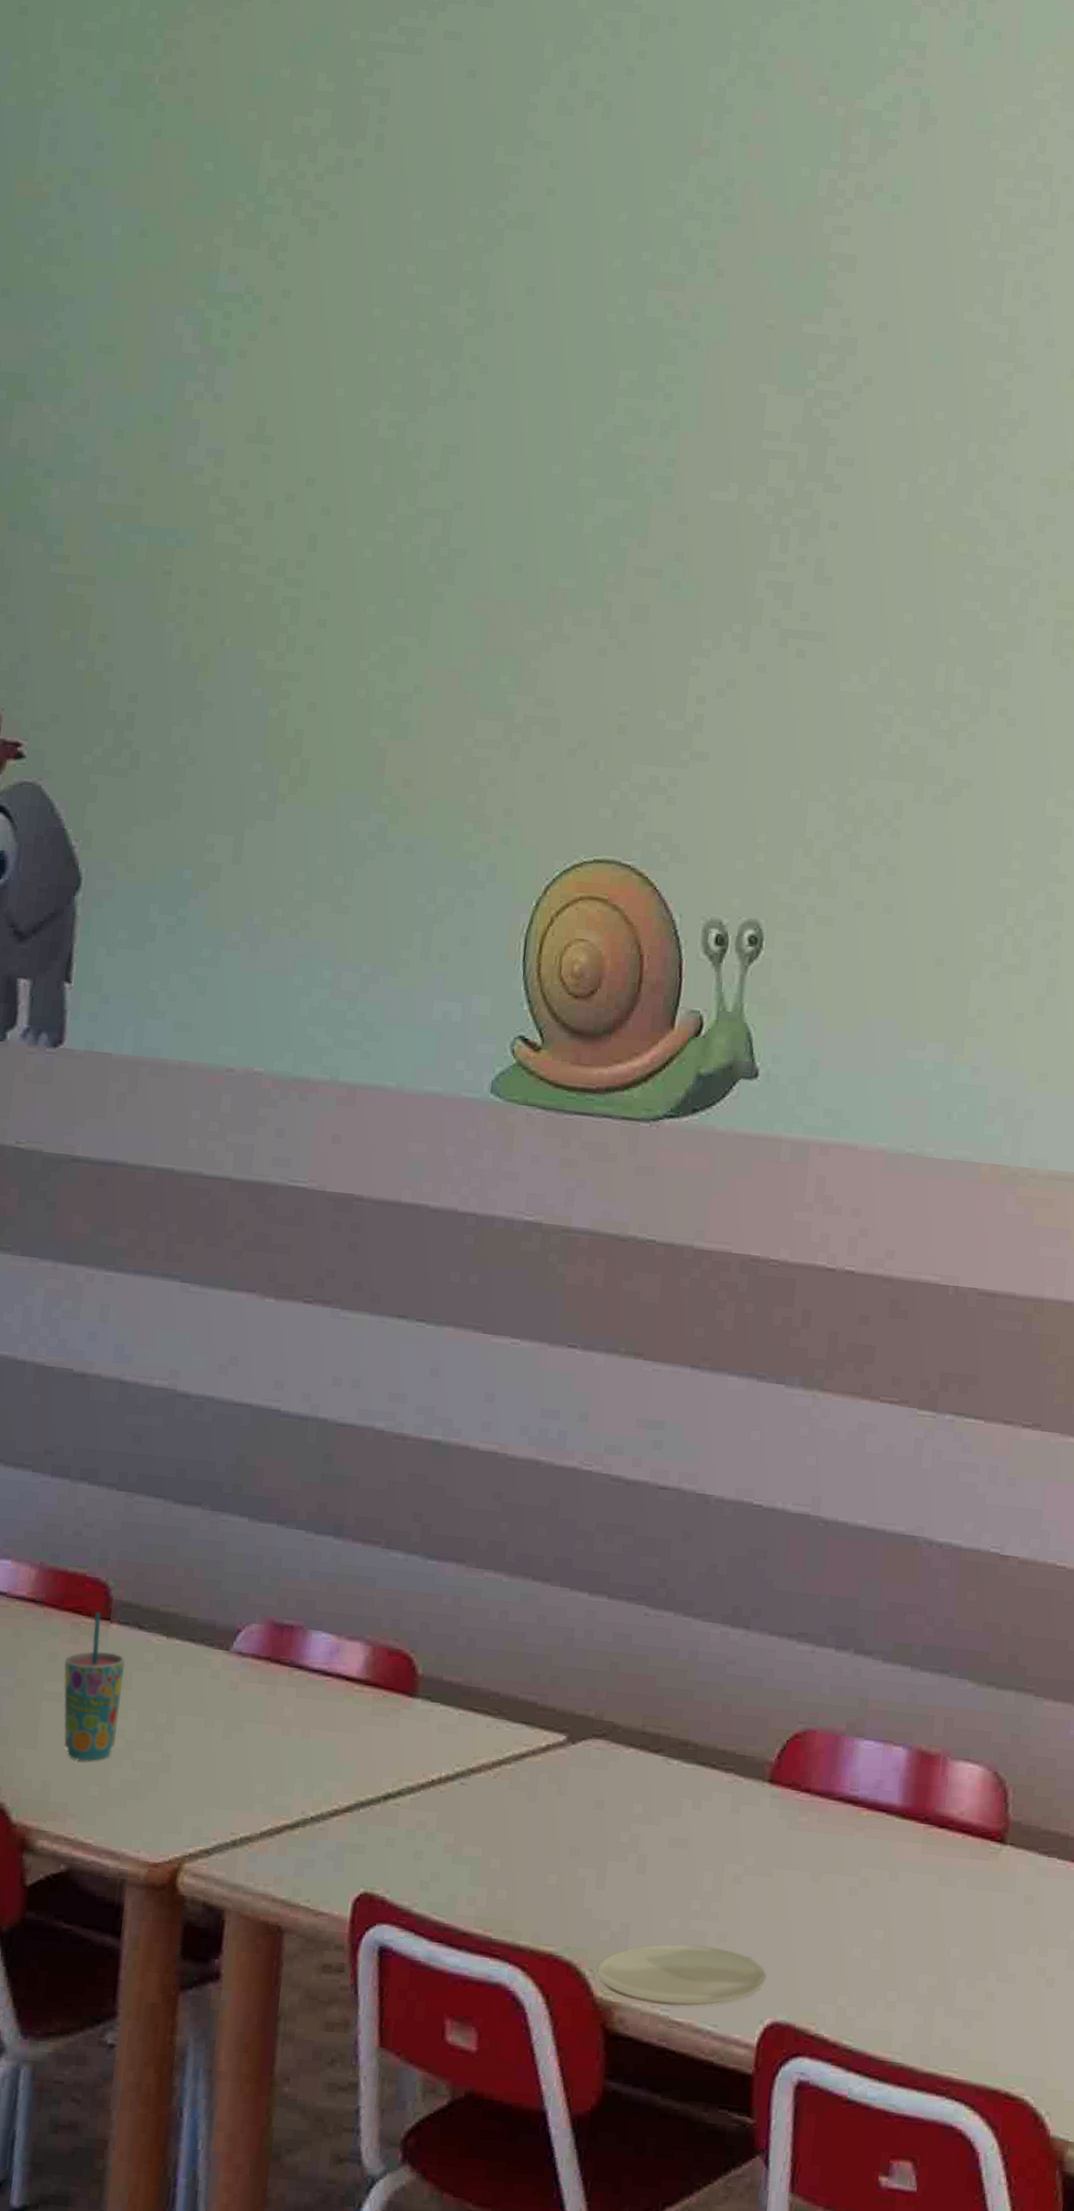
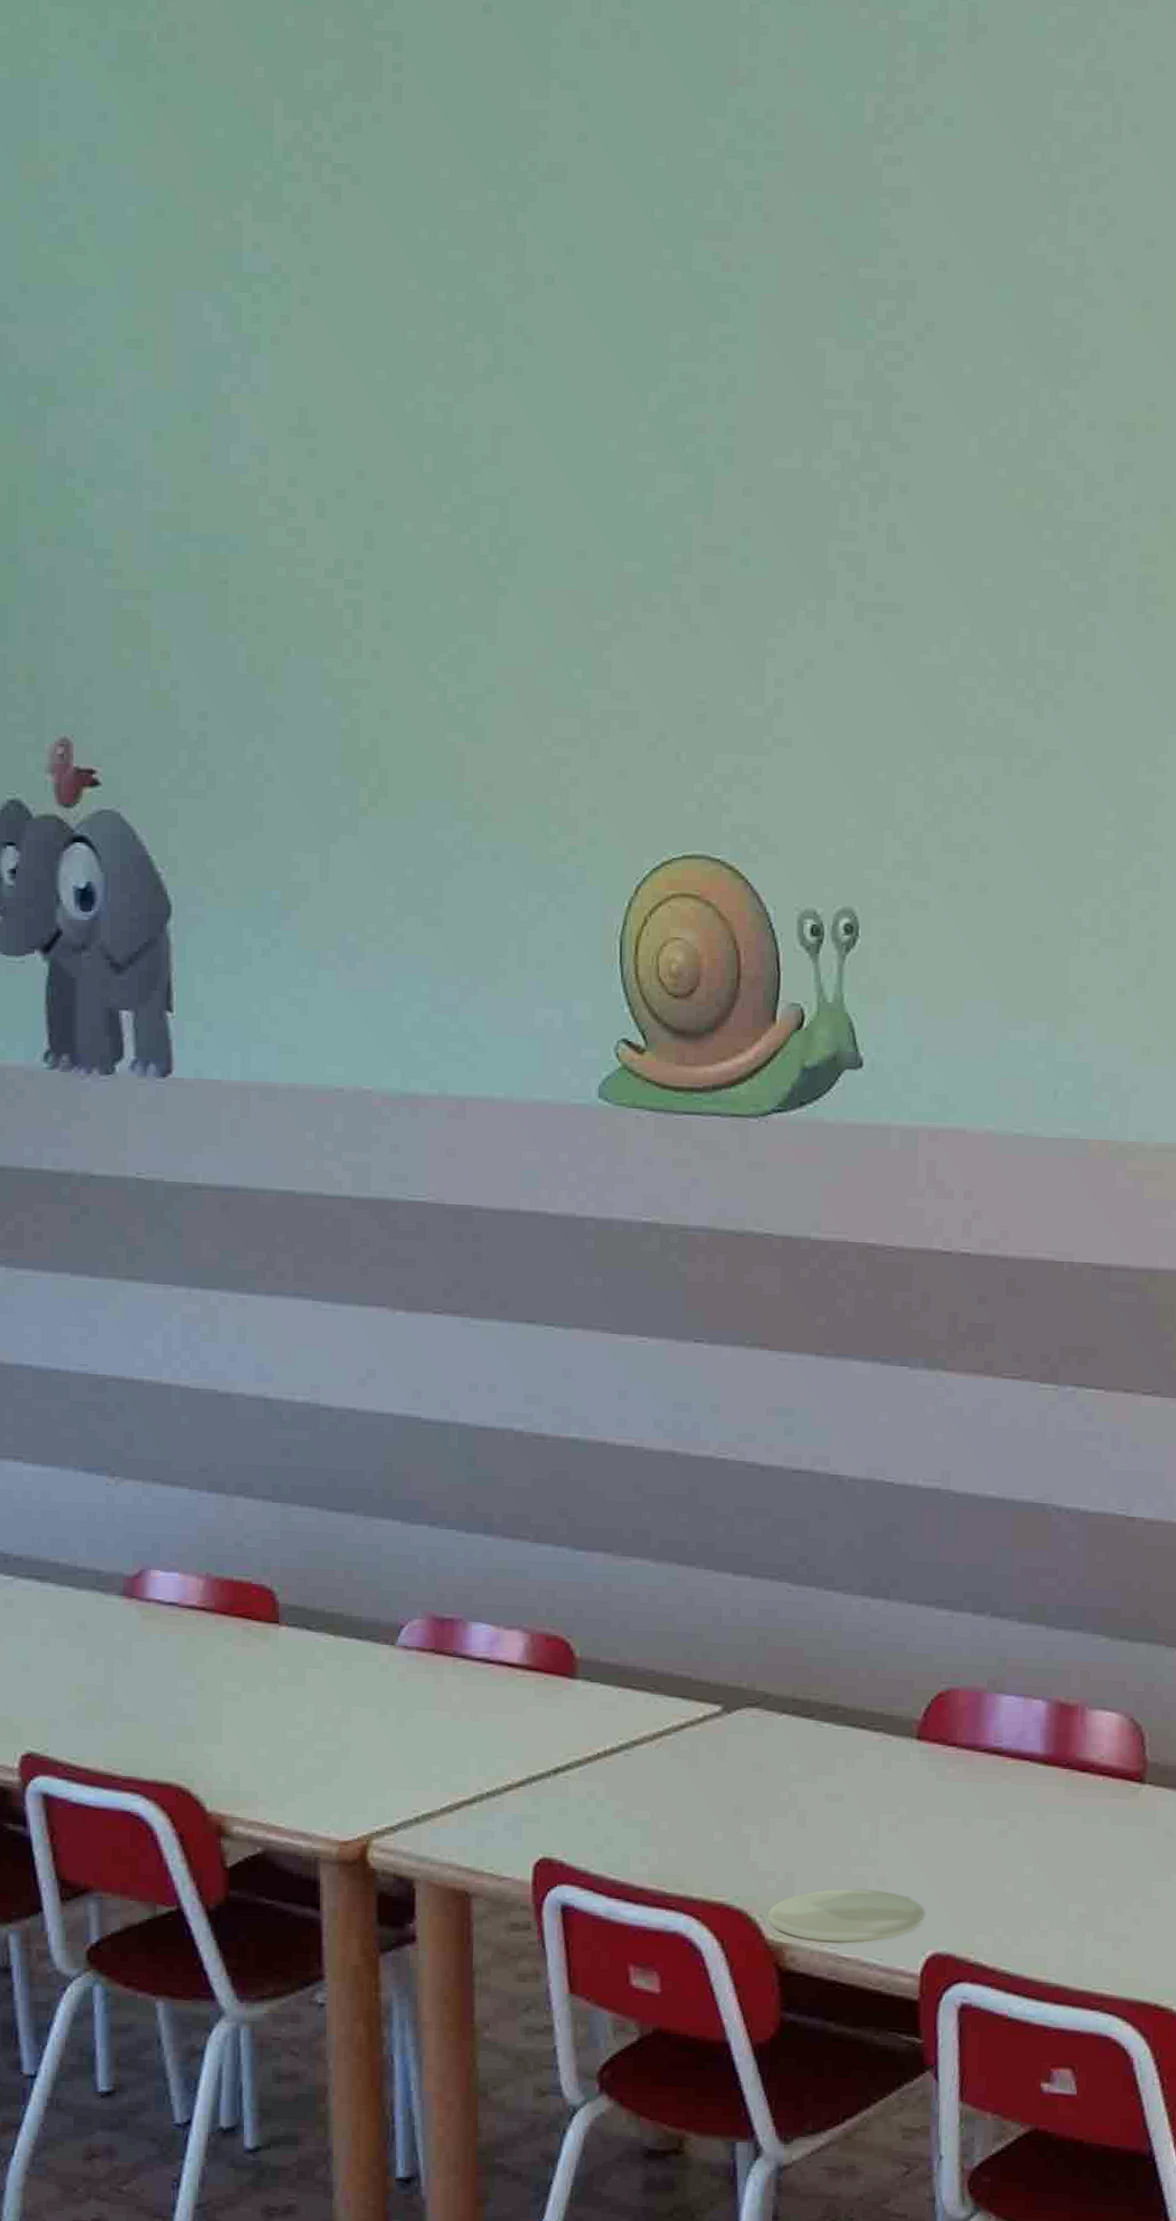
cup: present [63,1612,126,1761] -> none [240,1616,298,1753]

